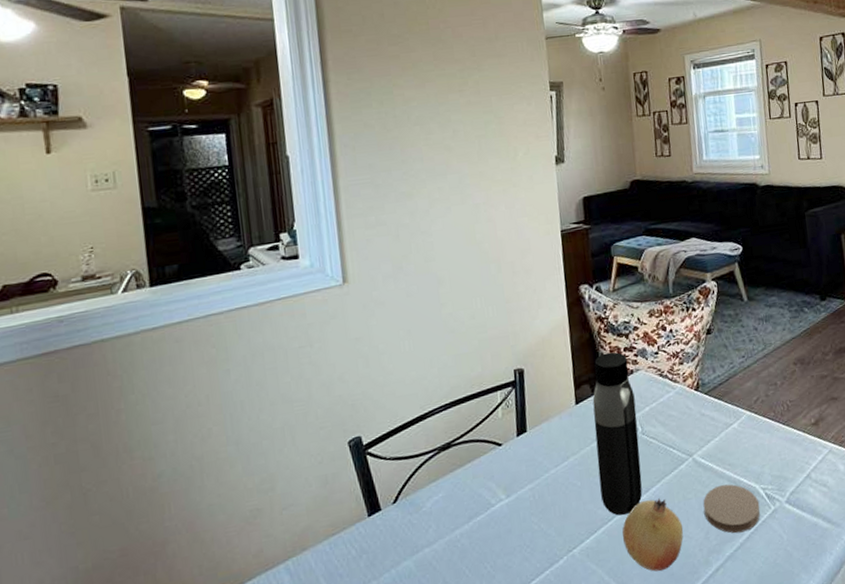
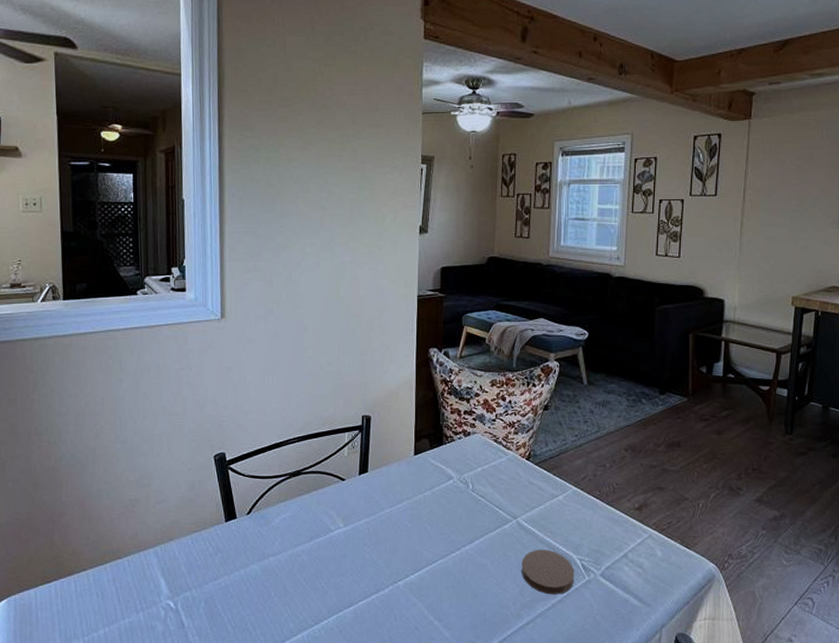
water bottle: present [592,352,643,516] -> none [428,413,469,559]
fruit: present [622,498,684,572] -> none [444,551,500,614]

